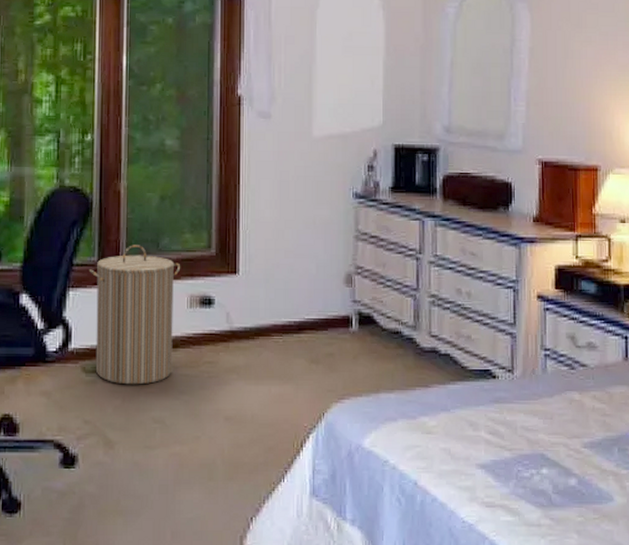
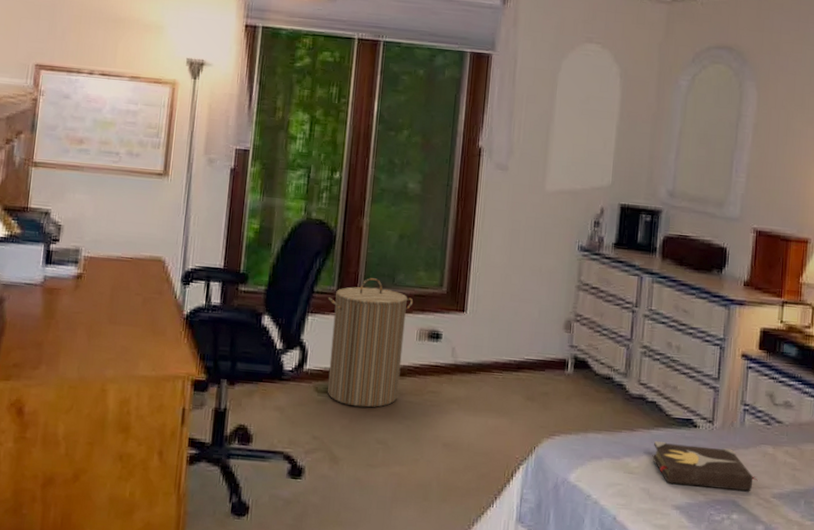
hardback book: none [450,397,566,443] -> present [652,441,758,492]

